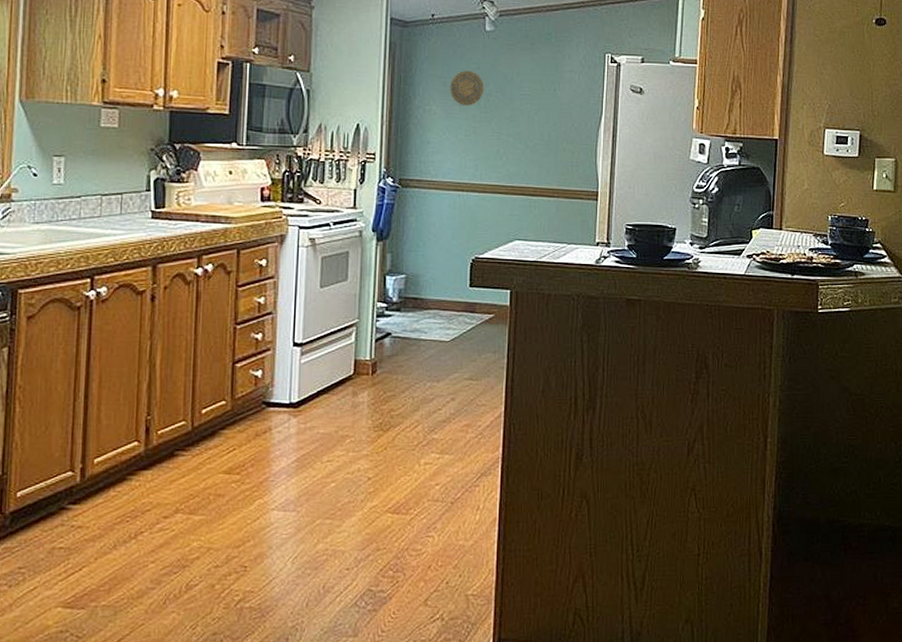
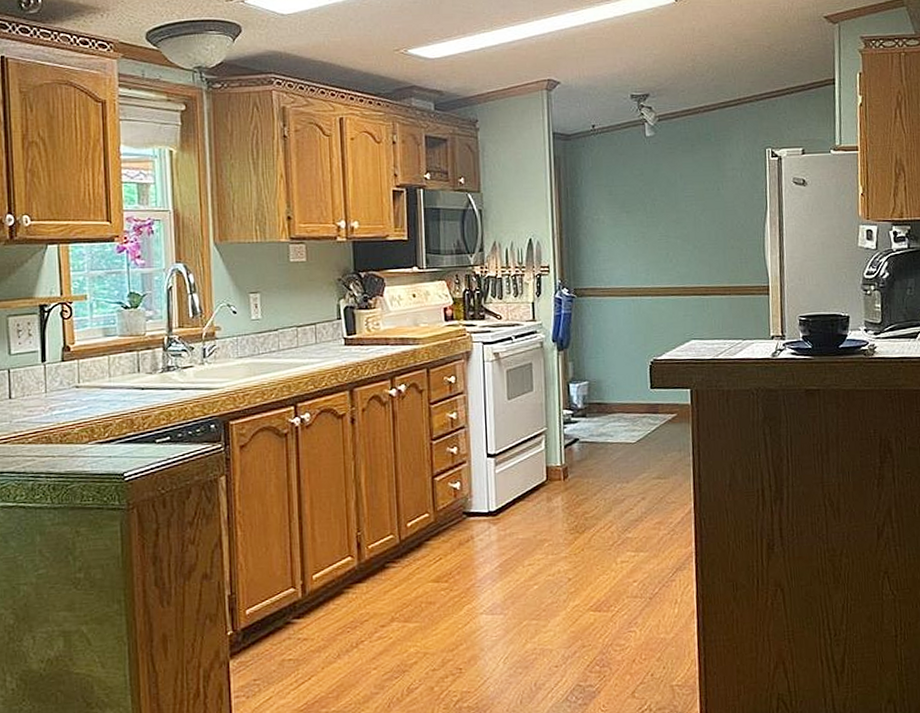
decorative plate: present [450,70,484,106] -> none [616,177,649,212]

